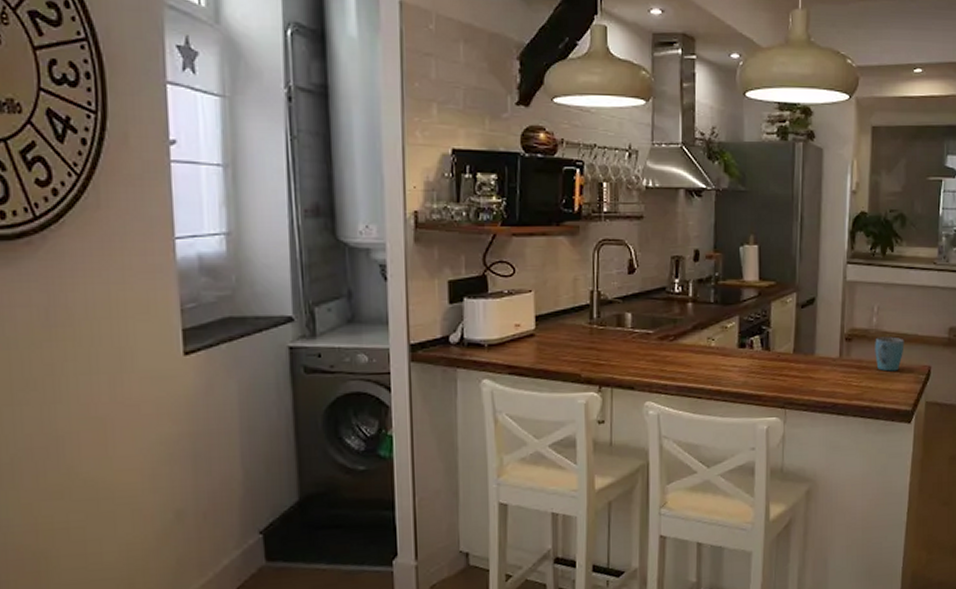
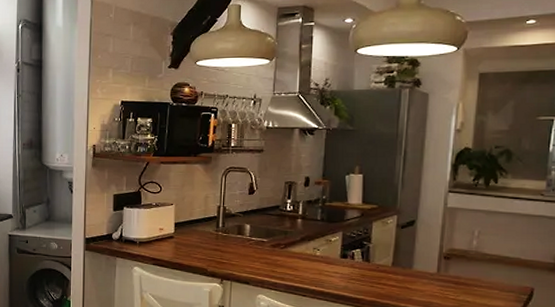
mug: present [875,336,904,372] -> none [474,258,506,290]

